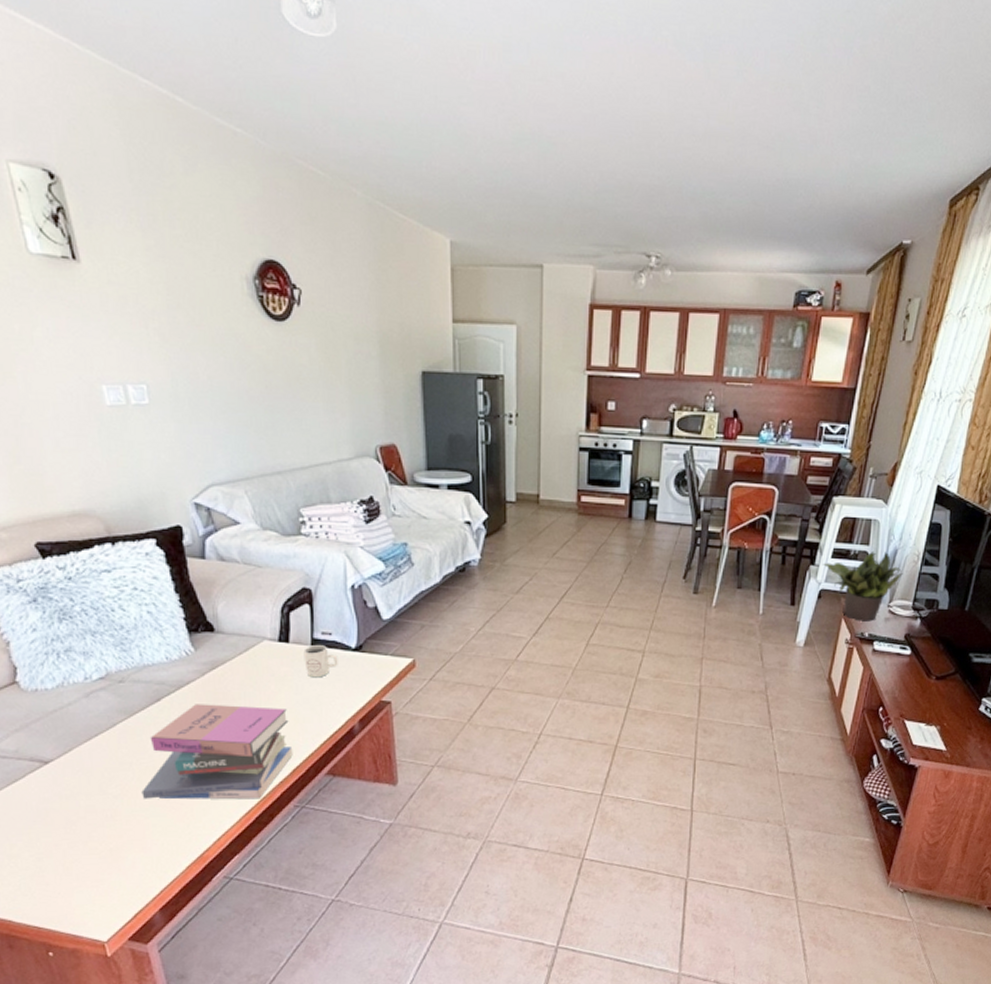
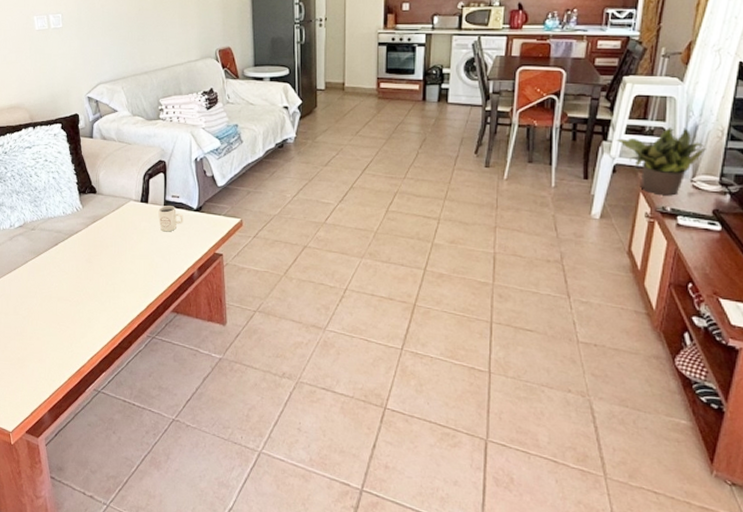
books: present [141,704,293,800] -> none [41,249,148,328]

